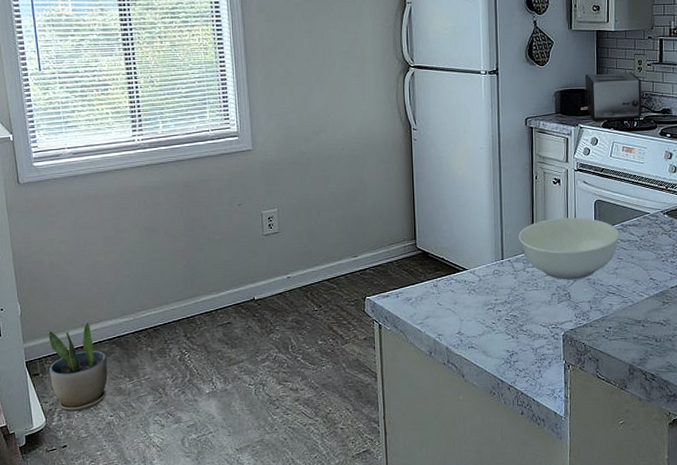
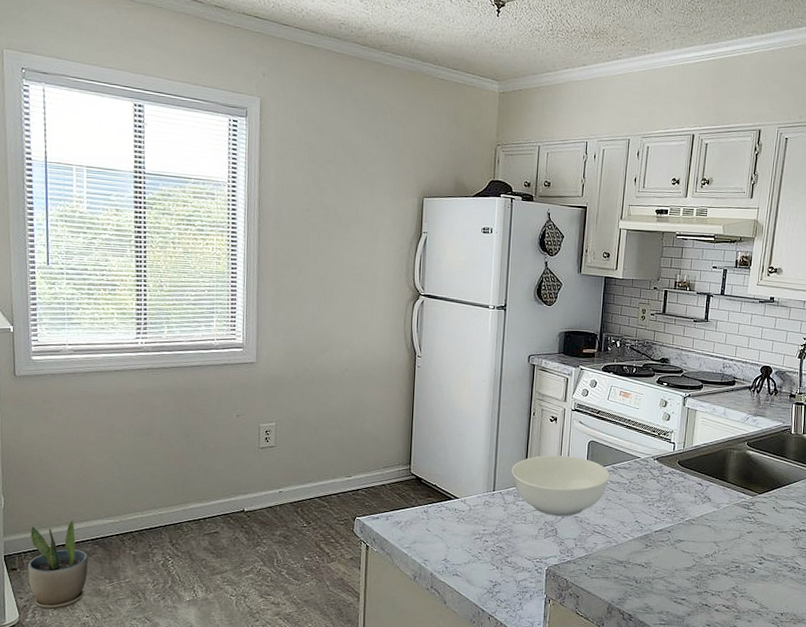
toaster: present [584,72,642,121] -> none [588,317,644,366]

